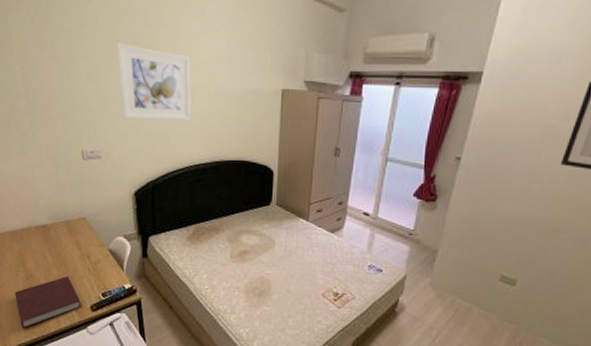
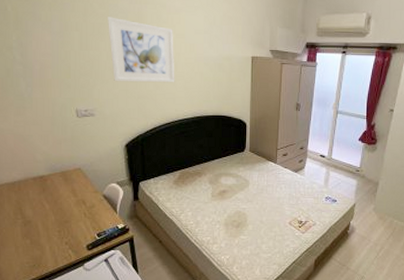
notebook: present [15,276,81,329] -> none [14,220,77,270]

